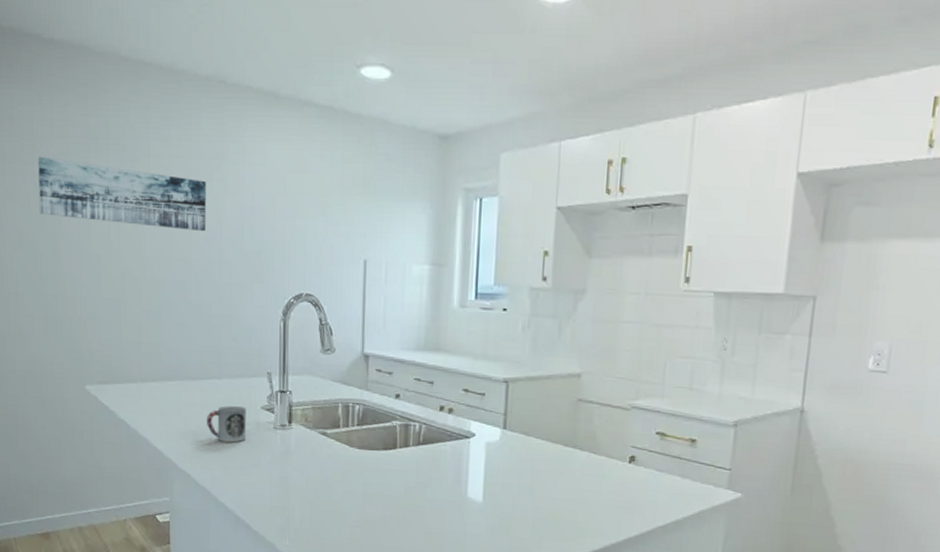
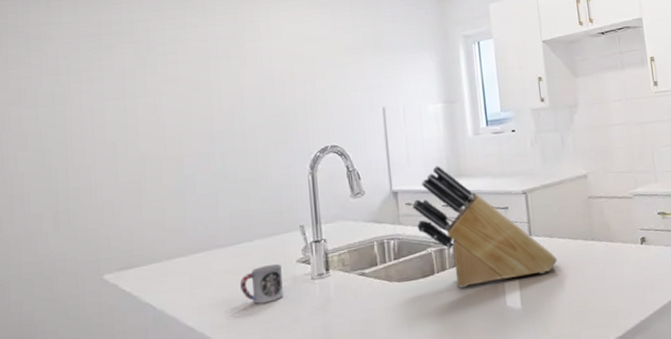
wall art: present [38,156,206,232] -> none [46,57,227,112]
knife block: none [383,334,530,472] -> present [412,166,557,288]

